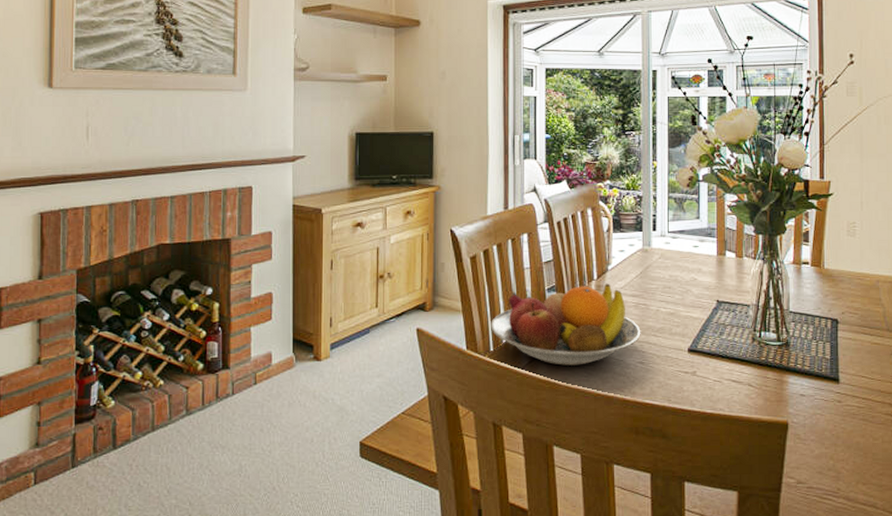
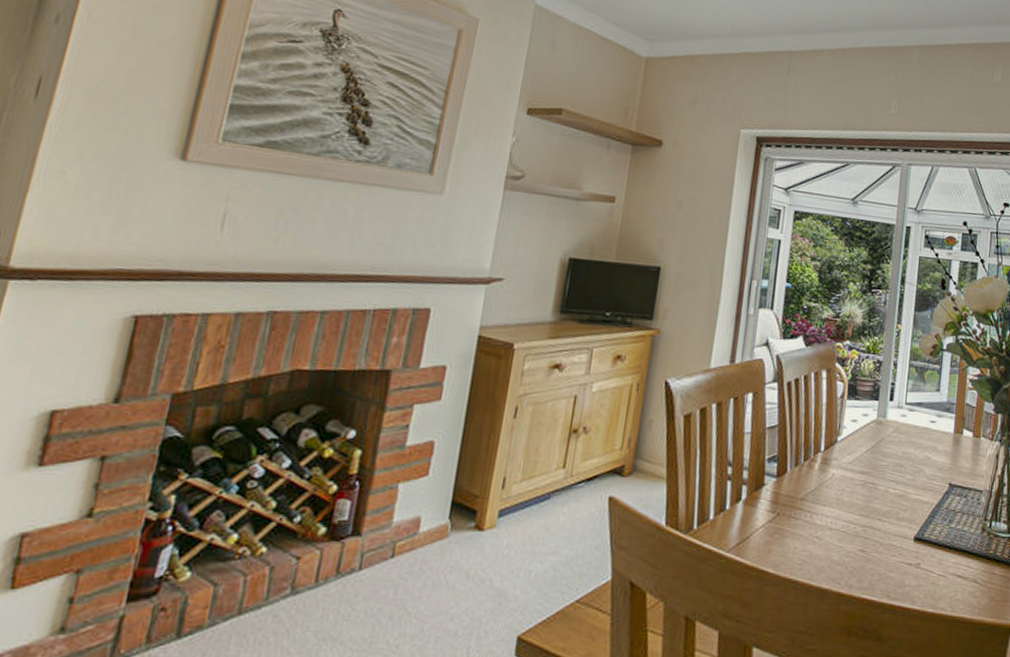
fruit bowl: present [491,283,641,366] -> none [697,456,866,551]

